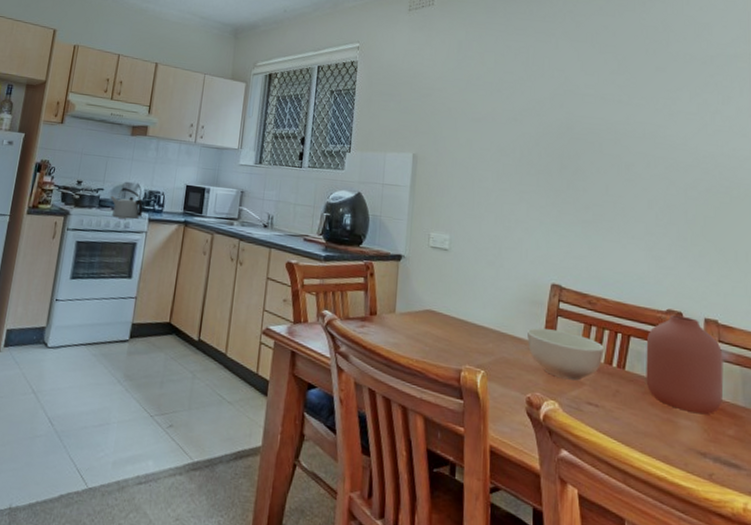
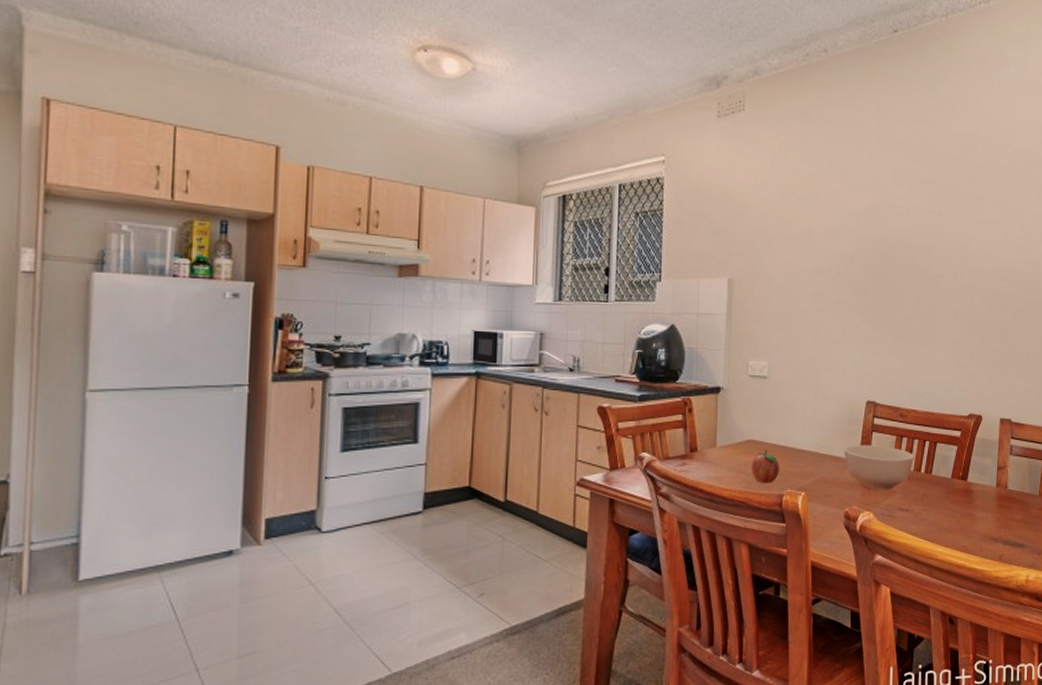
kettle: present [110,187,143,220] -> none [380,339,423,378]
fruit: none [429,321,459,357] -> present [750,449,780,484]
vase: present [646,314,724,415] -> none [949,418,1014,505]

